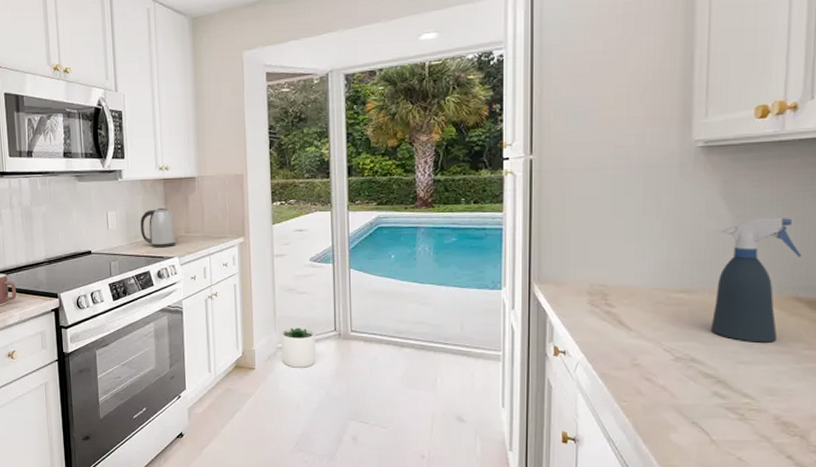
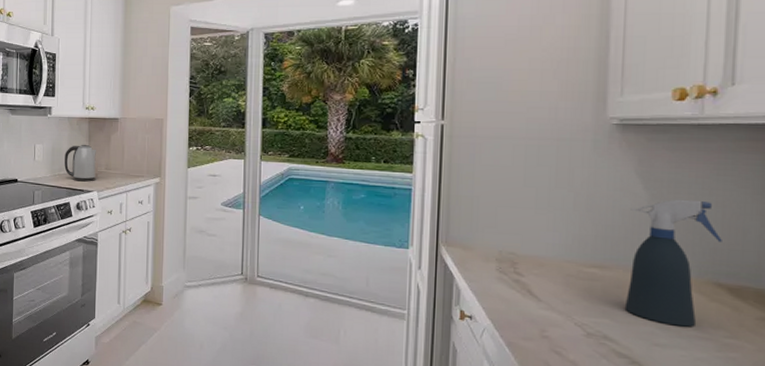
planter: present [281,326,316,368] -> none [188,267,223,308]

